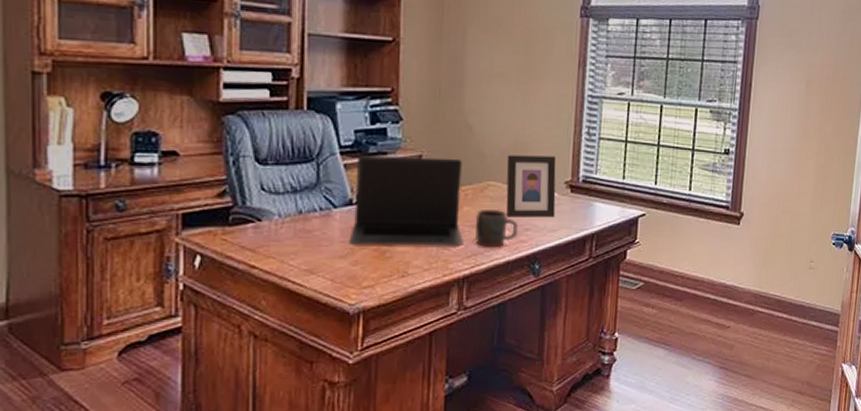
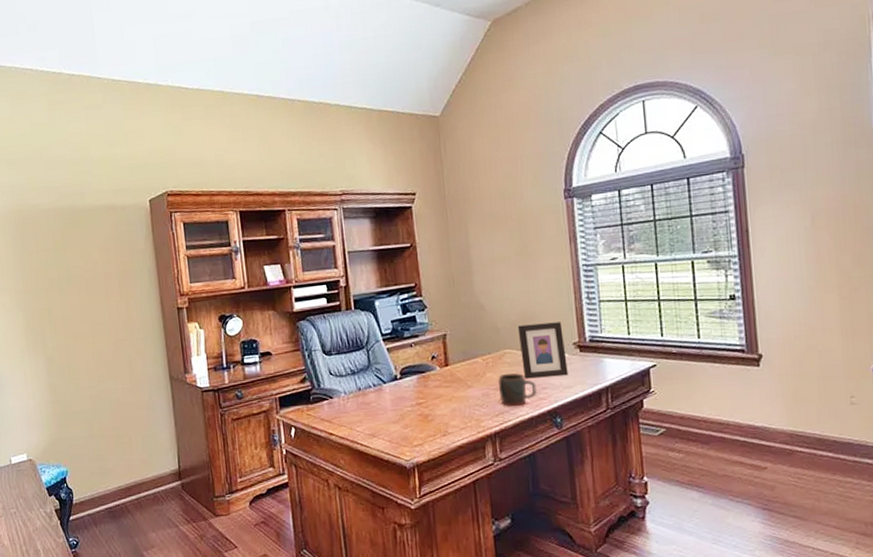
laptop computer: present [348,156,465,248] -> none [396,334,492,413]

